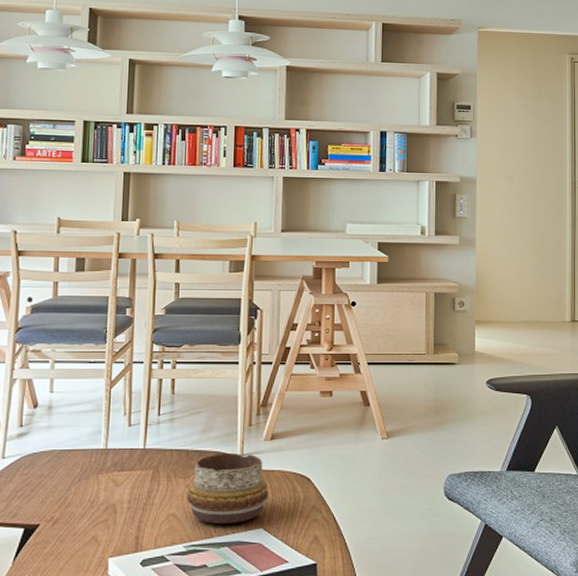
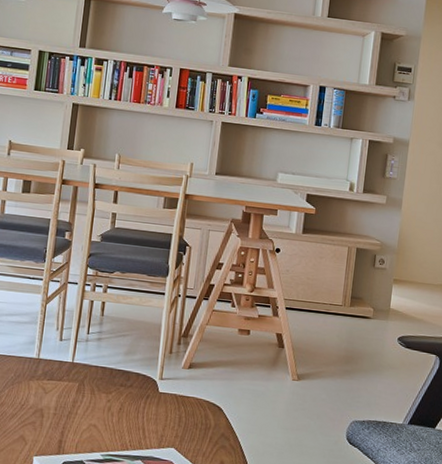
decorative bowl: present [186,453,269,525] -> none [107,375,183,440]

